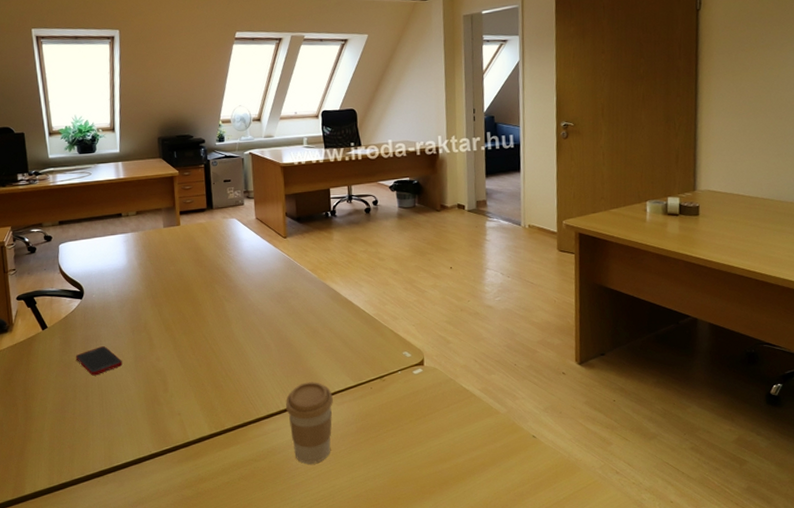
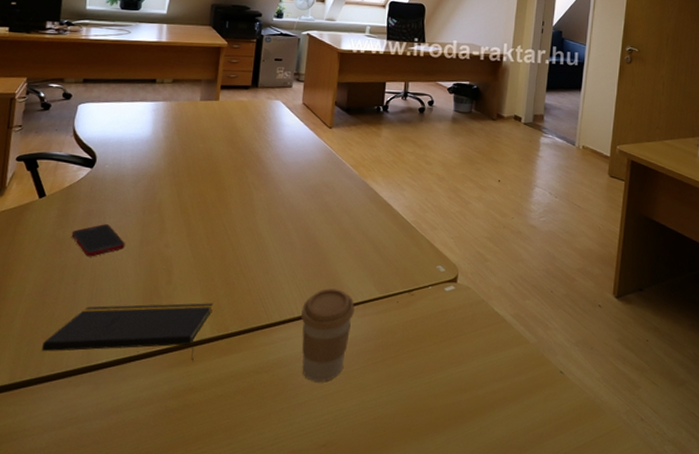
notepad: none [70,405,208,459] -> present [42,303,213,361]

